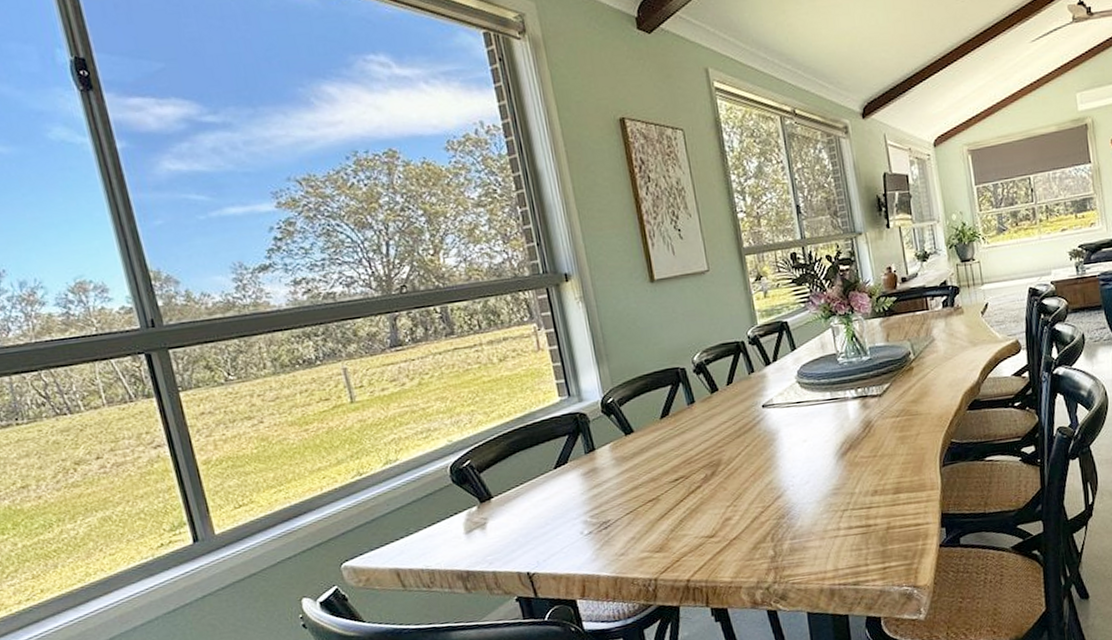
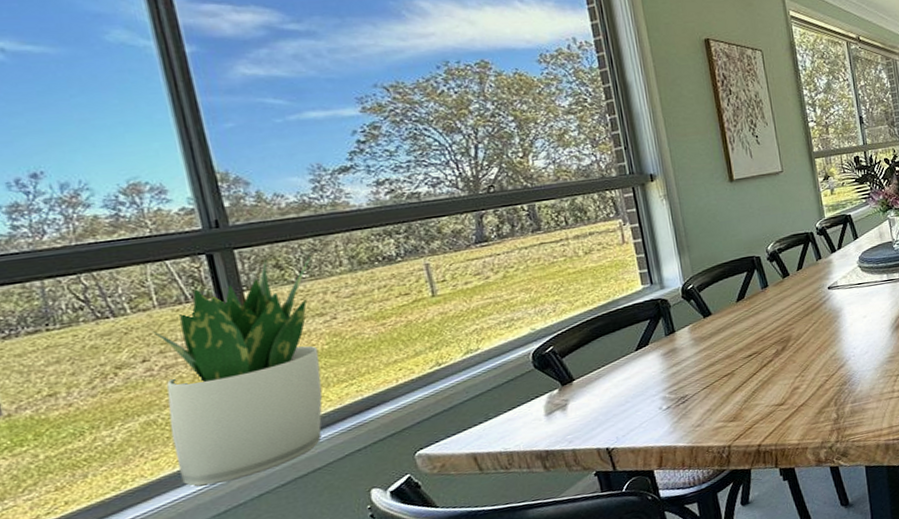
planter: none [103,358,255,584] -> present [152,257,323,487]

